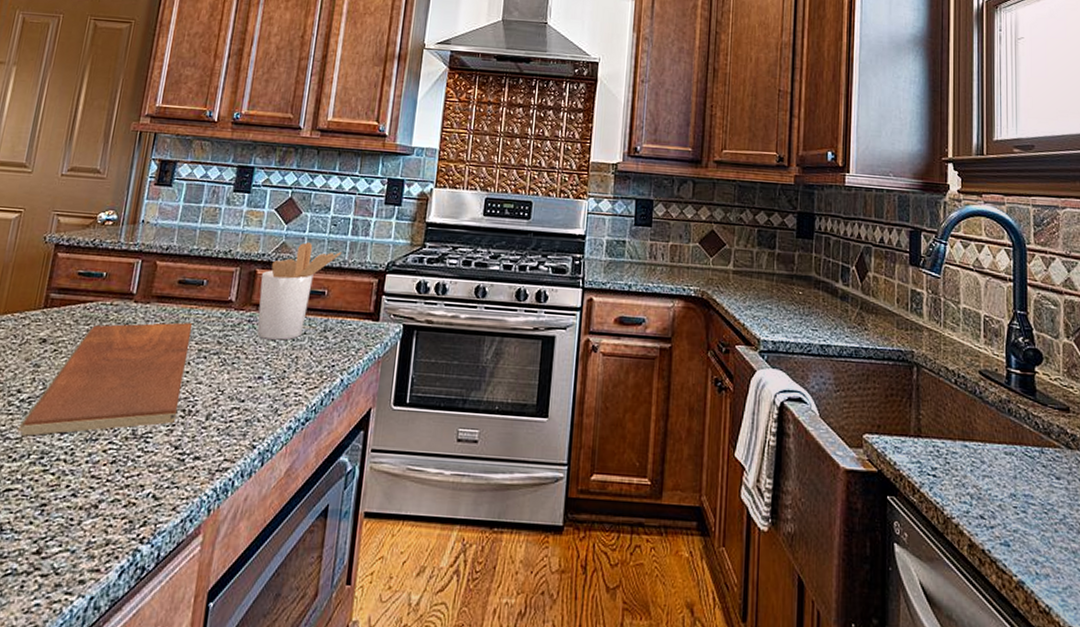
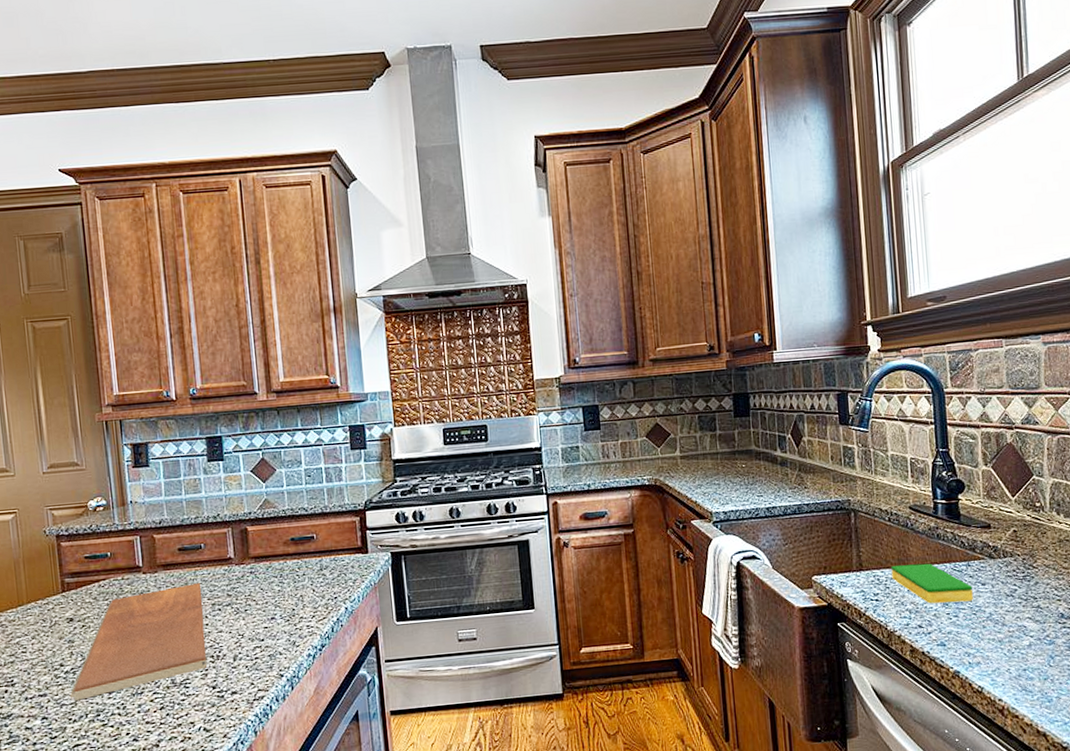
utensil holder: present [256,242,342,341] -> none [252,495,321,586]
dish sponge: none [954,437,1045,496] -> present [891,563,973,604]

